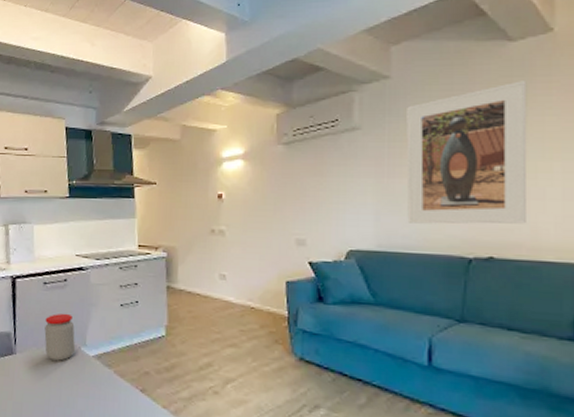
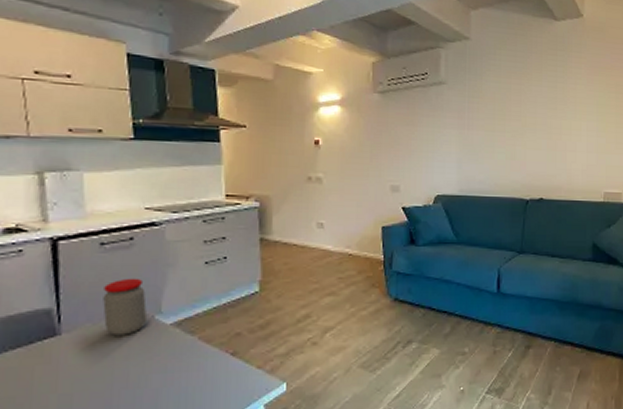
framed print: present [406,81,528,225] -> none [482,54,566,172]

